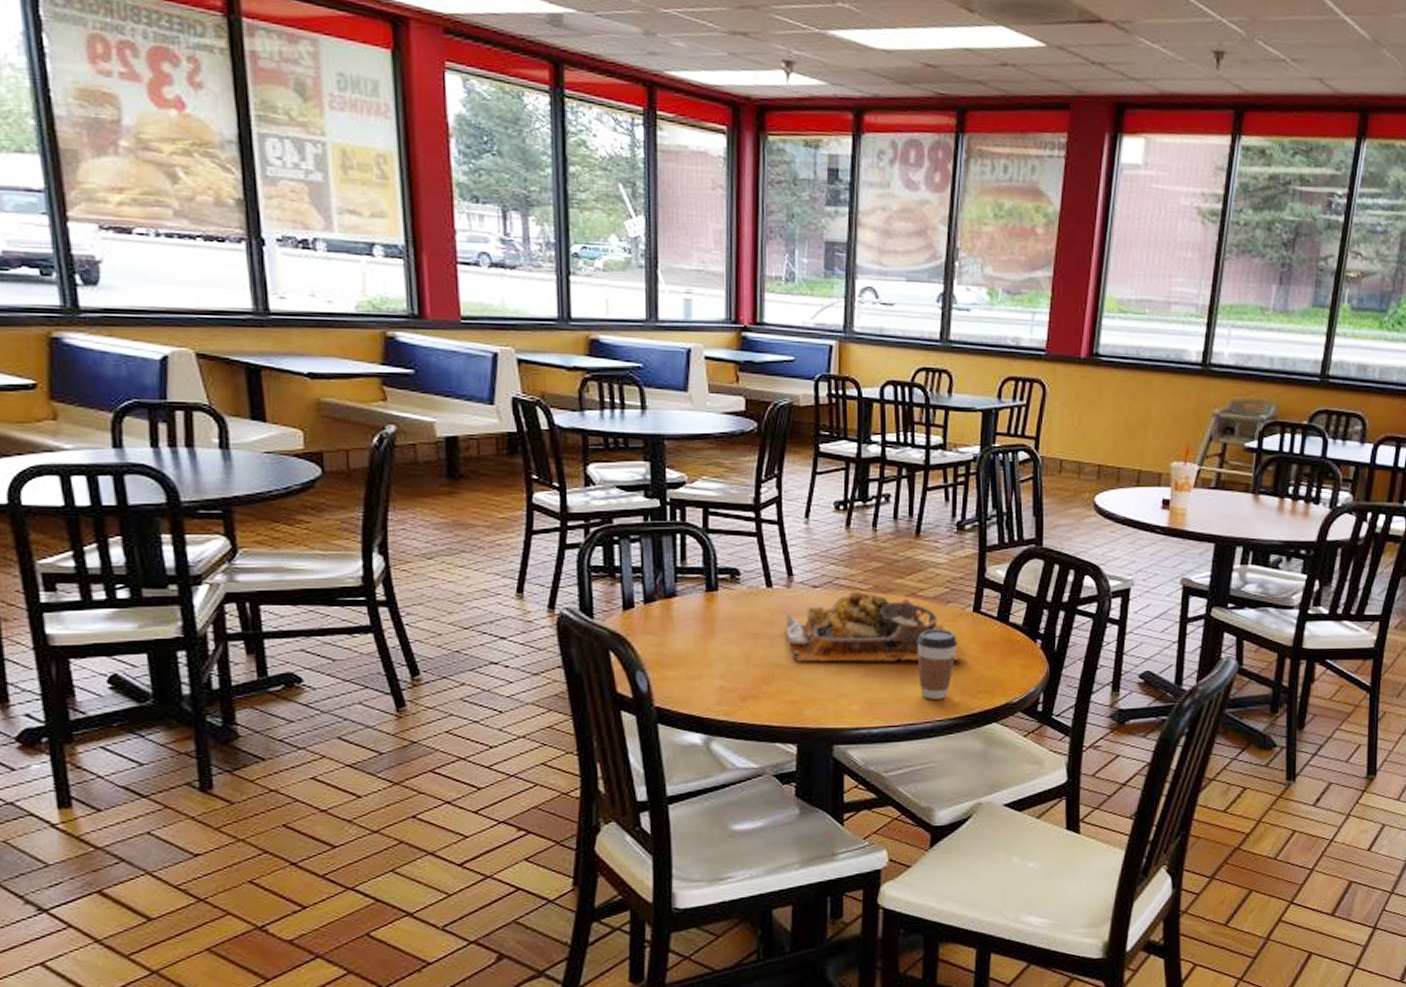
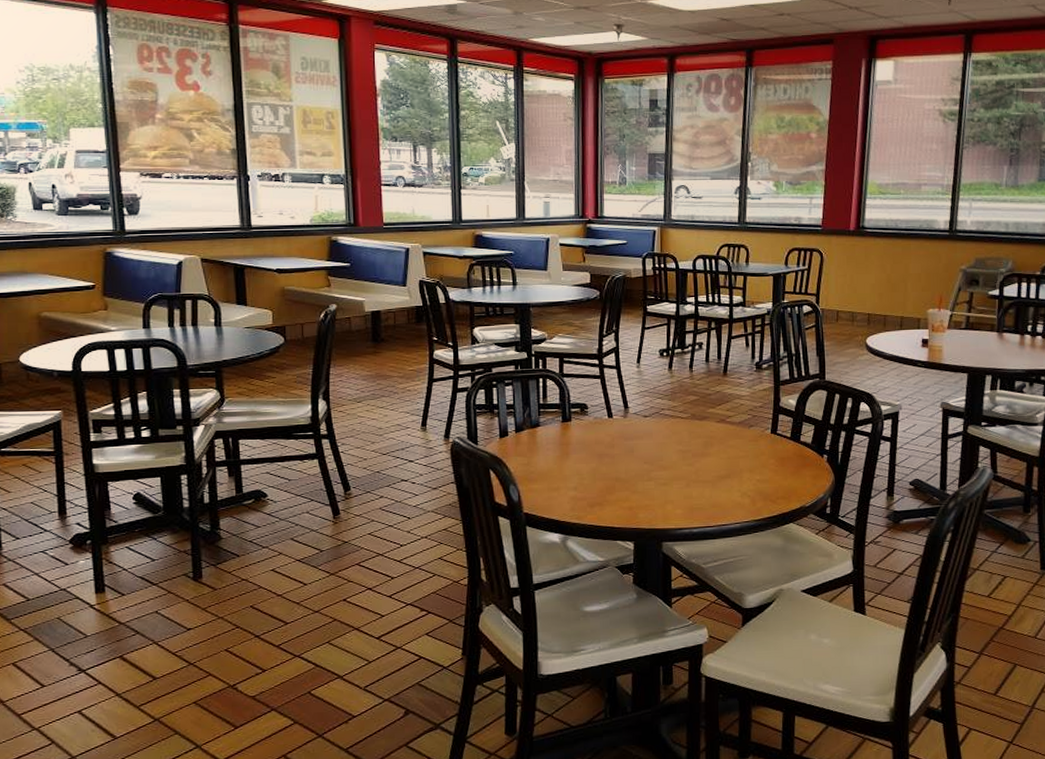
food tray: present [785,591,965,662] -> none [623,419,766,476]
coffee cup: present [917,629,958,699] -> none [726,448,760,505]

